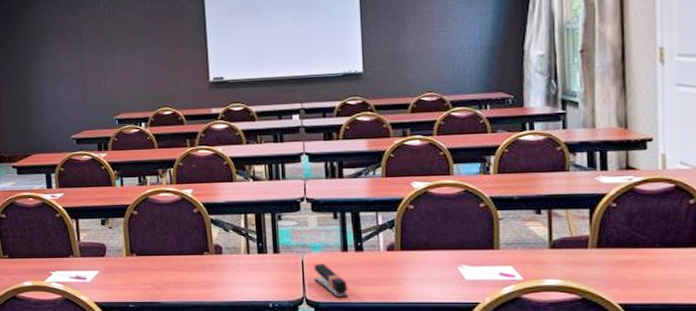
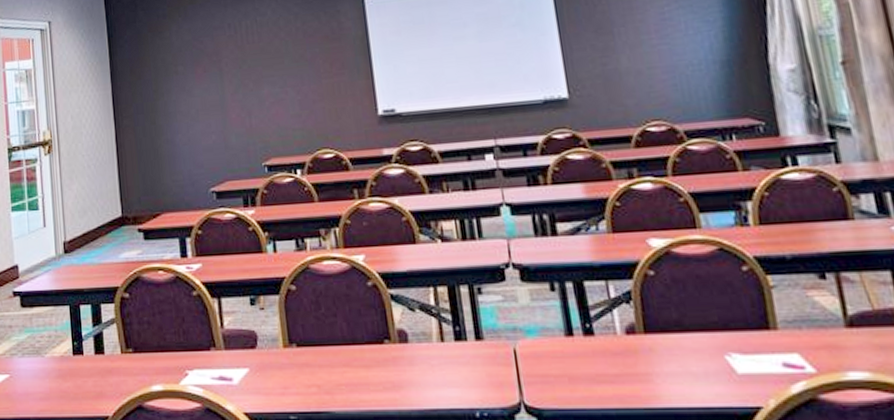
stapler: present [313,263,349,298] -> none [530,353,581,402]

